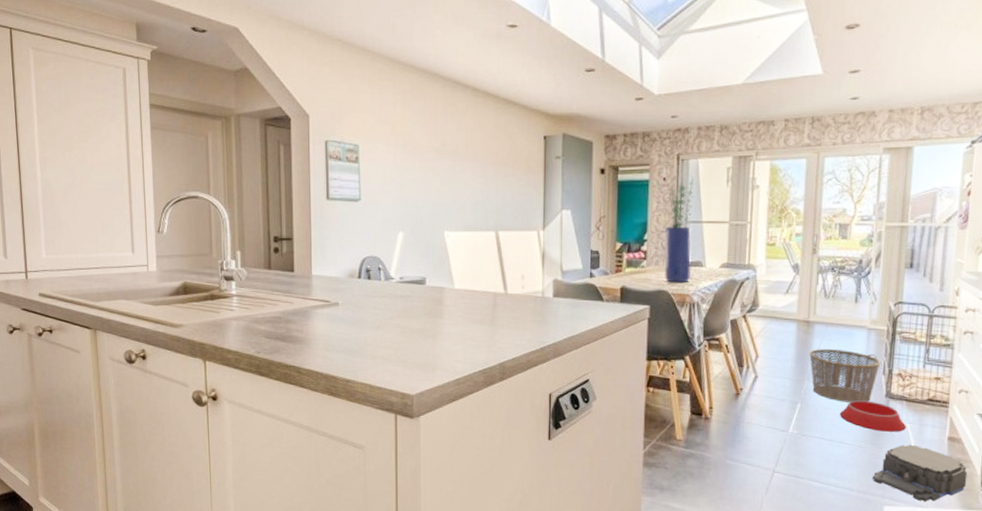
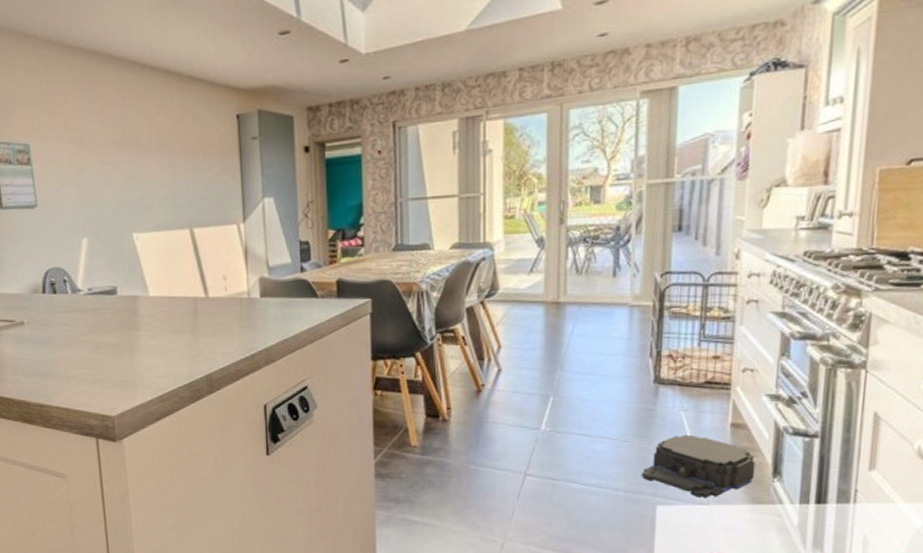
vase: present [664,177,694,284] -> none [384,146,418,270]
basket: present [809,349,881,403] -> none [561,332,647,392]
pet bowl: present [840,400,906,432] -> none [600,388,680,422]

